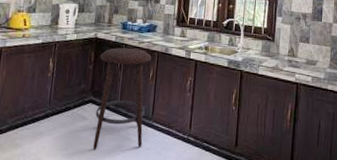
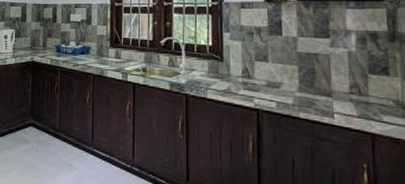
stool: present [93,47,152,151] -> none [36,70,87,175]

